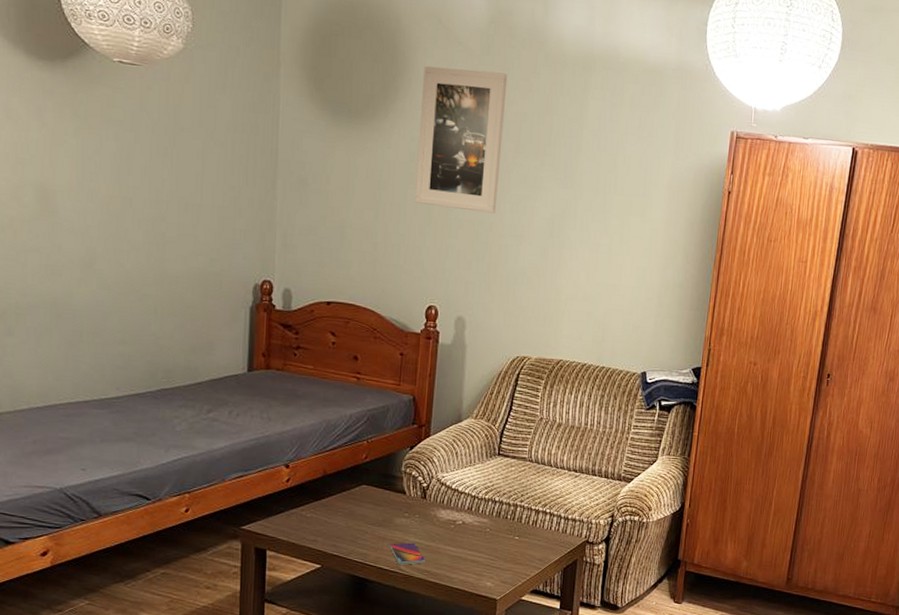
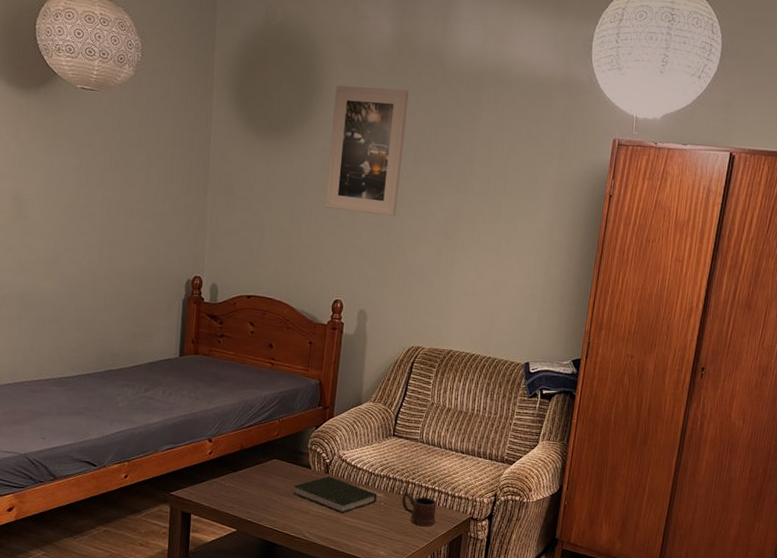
book: none [386,502,481,543] -> present [294,476,377,514]
smartphone: present [390,542,425,565] -> none [296,512,326,533]
mug: none [509,514,549,554] -> present [402,490,437,527]

